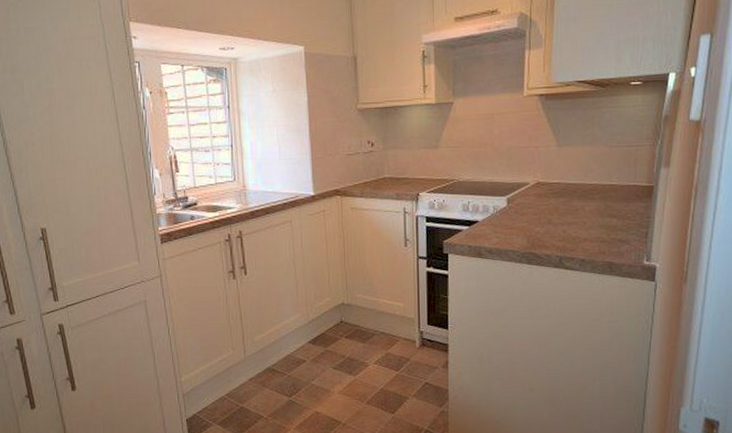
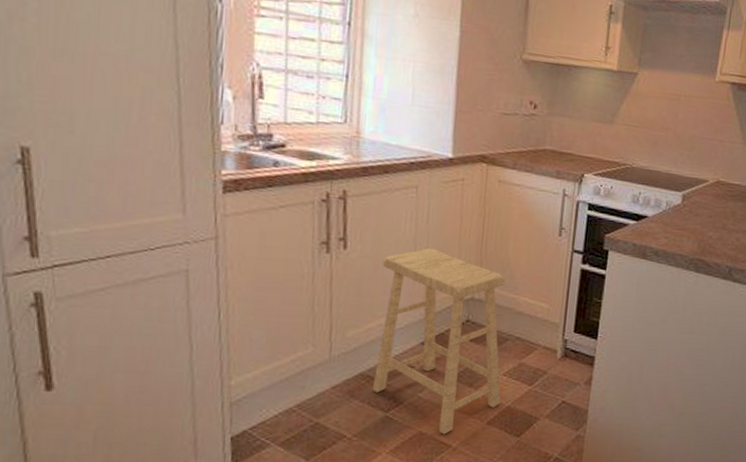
stool: none [273,267,375,413] -> present [372,247,506,435]

